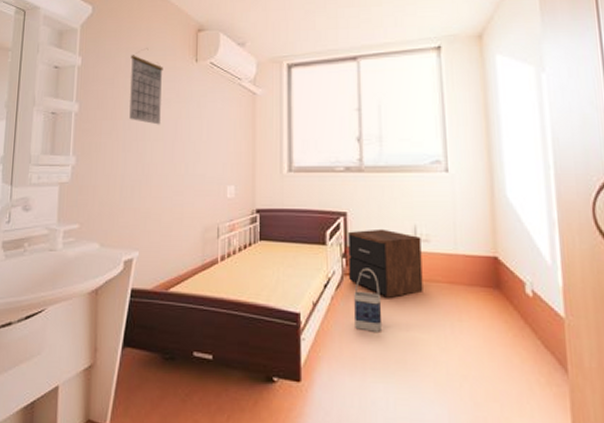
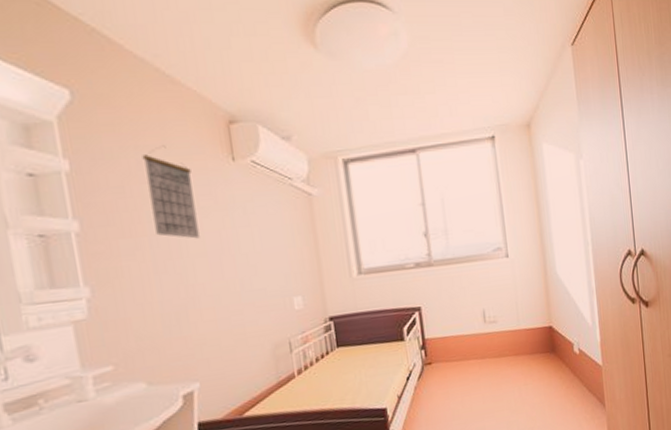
nightstand: present [348,228,423,298] -> none [424,317,495,378]
bag: present [354,268,383,332] -> none [435,354,463,411]

